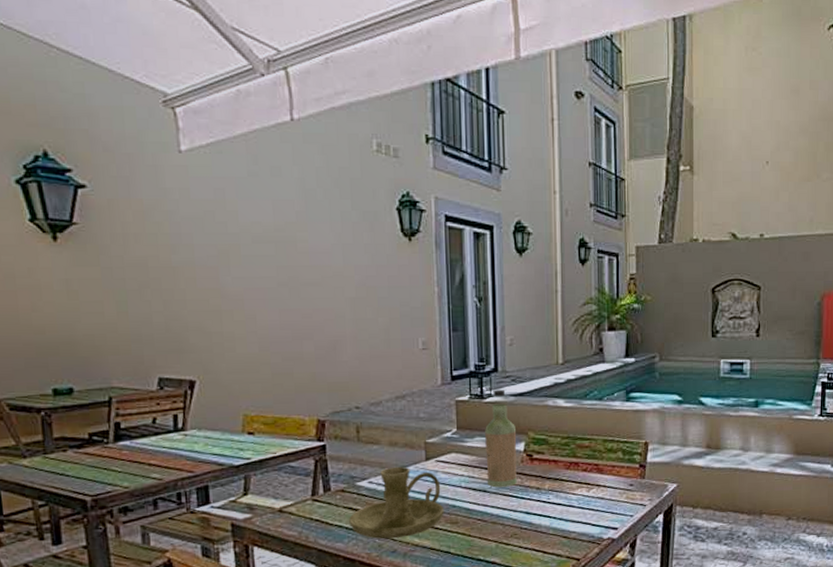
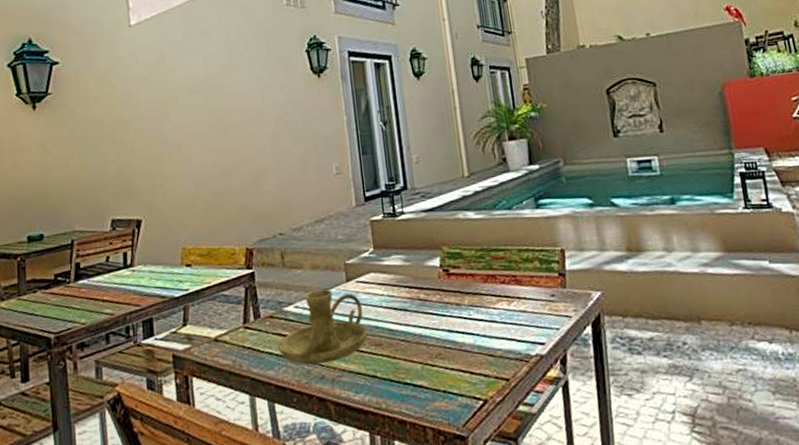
bottle: present [485,389,518,488] -> none [400,206,437,306]

